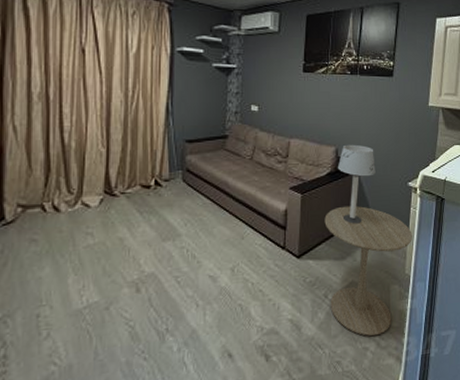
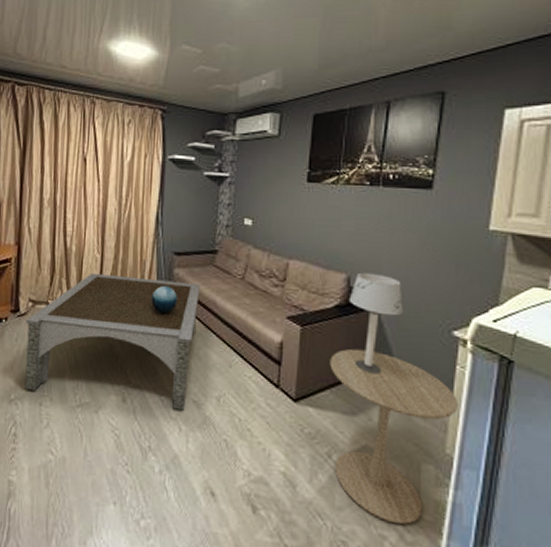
coffee table: none [14,167,212,304] -> present [24,273,200,411]
decorative sphere: none [164,173,191,199] -> present [151,286,178,313]

